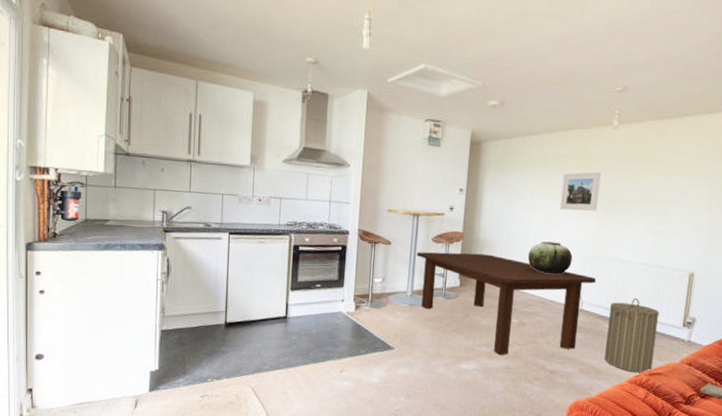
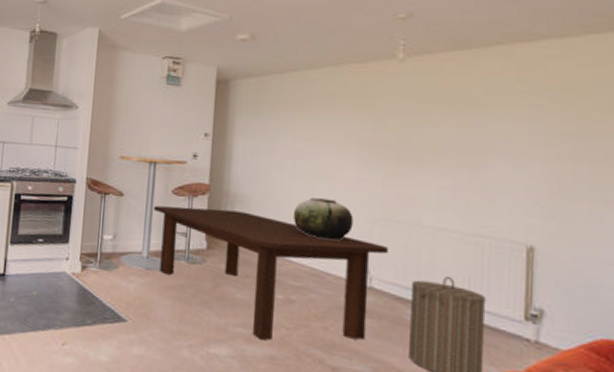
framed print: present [560,171,601,211] -> none [333,113,386,162]

